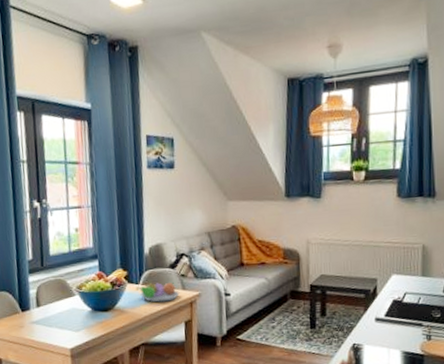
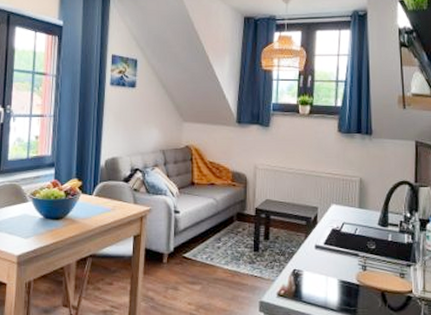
fruit bowl: present [136,281,180,302] -> none [89,193,131,215]

